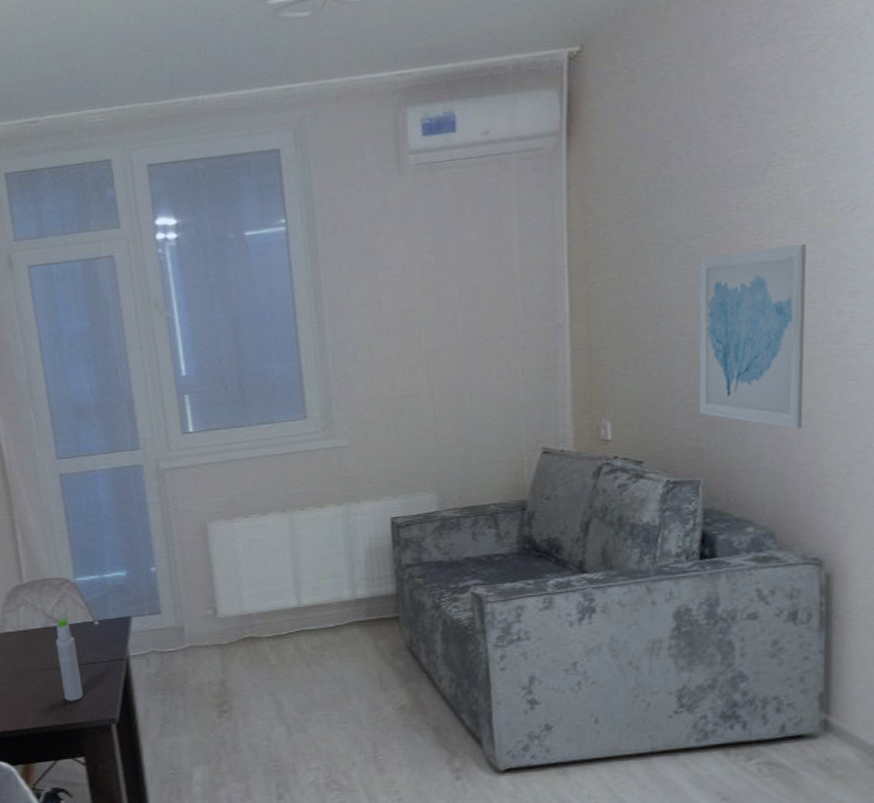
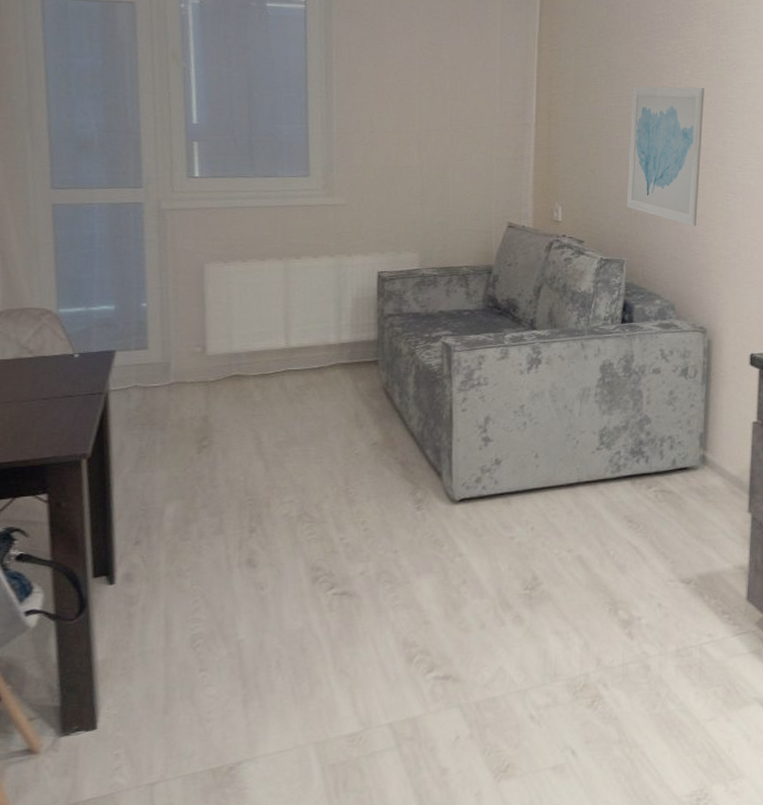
bottle: present [56,617,84,702] -> none [28,349,54,437]

